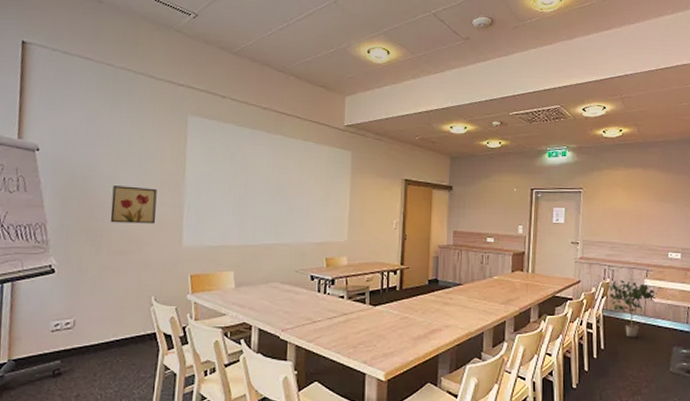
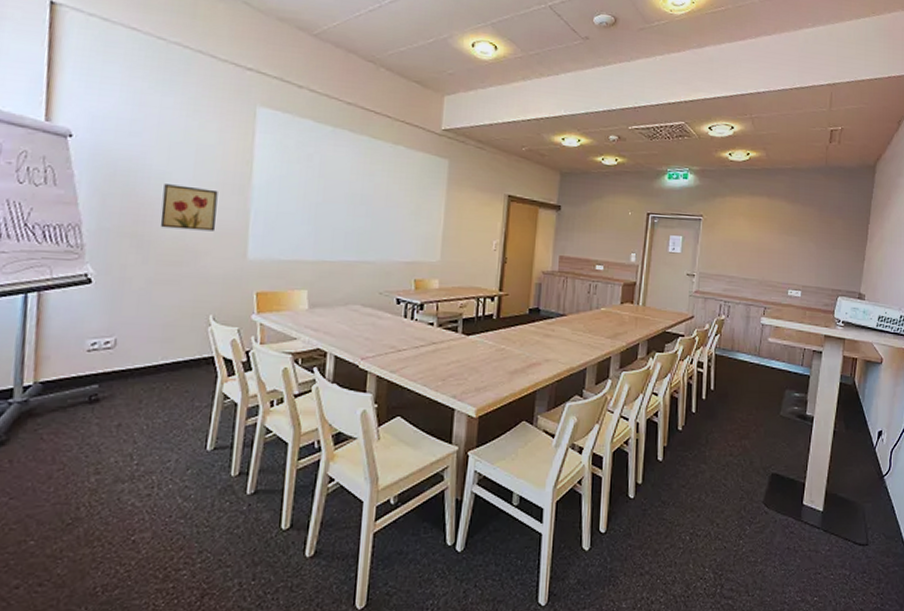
potted plant: present [609,280,657,339] -> none [723,317,773,381]

